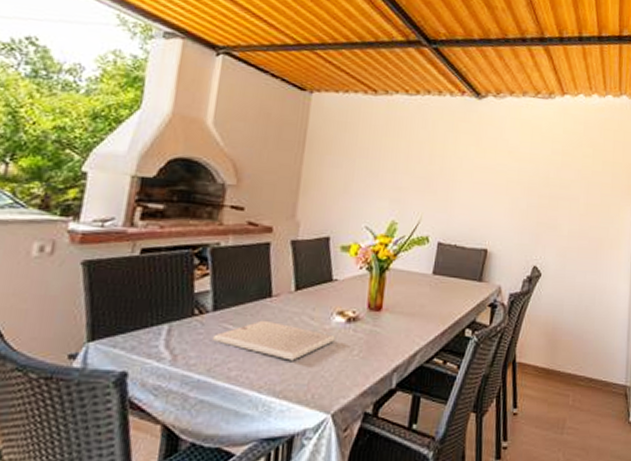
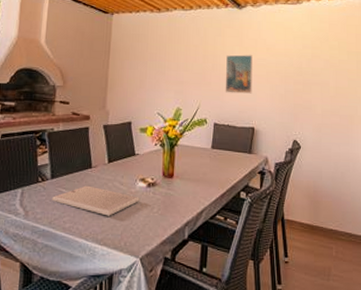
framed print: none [454,157,491,207] -> present [225,54,253,94]

